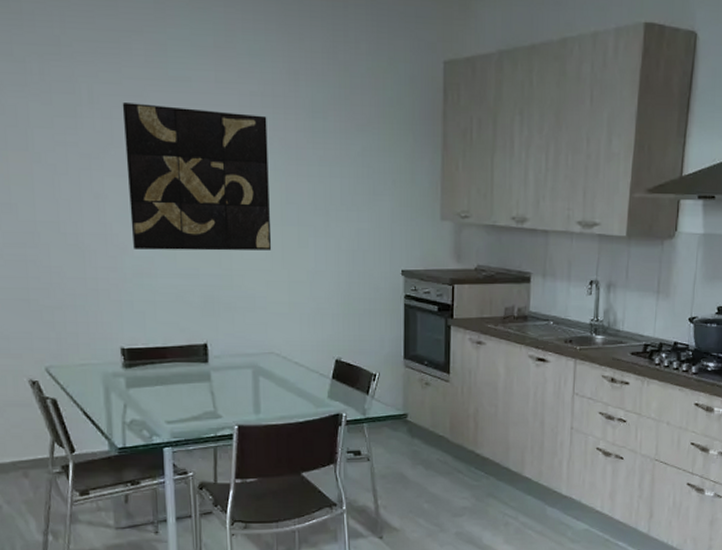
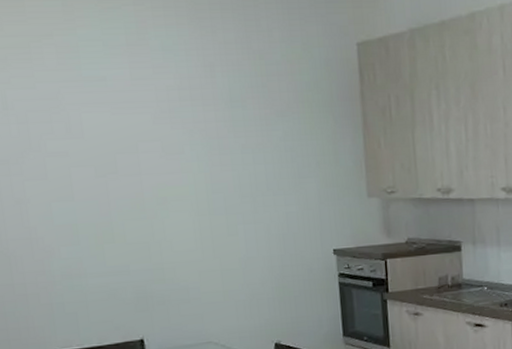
wall art: present [122,103,272,251] -> none [37,106,202,251]

